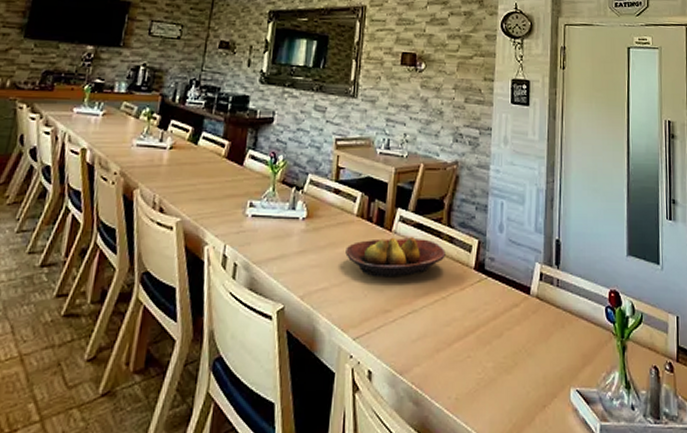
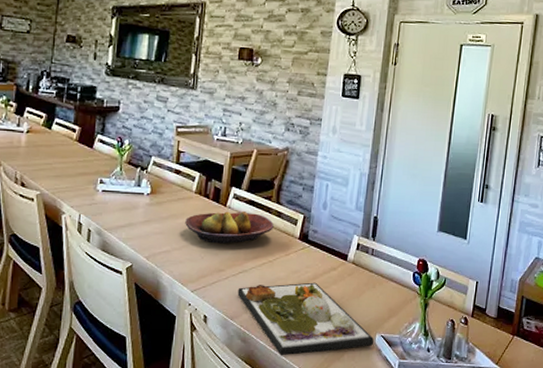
dinner plate: none [407,323,568,423] -> present [237,282,374,356]

